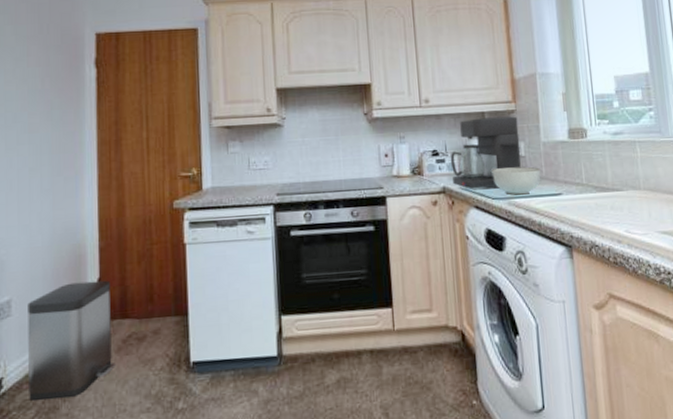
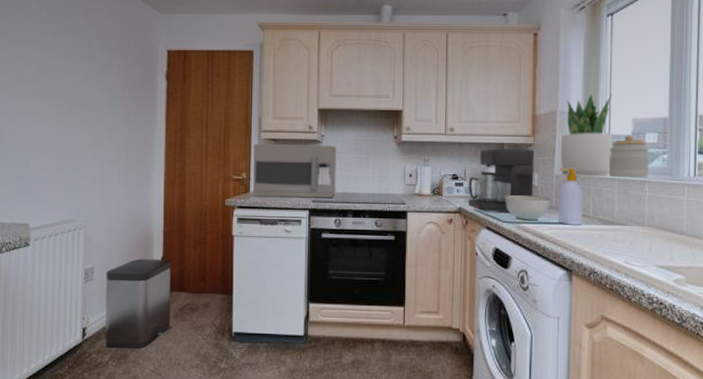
microwave: none [204,128,303,194] -> present [253,143,336,198]
planter: none [543,51,598,142] -> present [560,94,612,176]
soap bottle: none [546,133,577,196] -> present [557,167,584,225]
jar: none [594,93,639,140] -> present [608,135,650,178]

